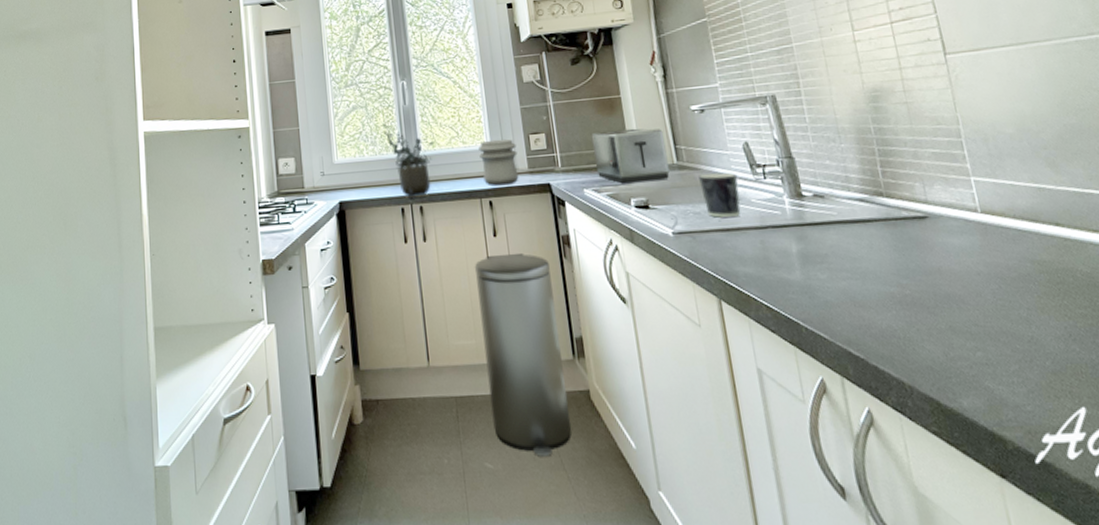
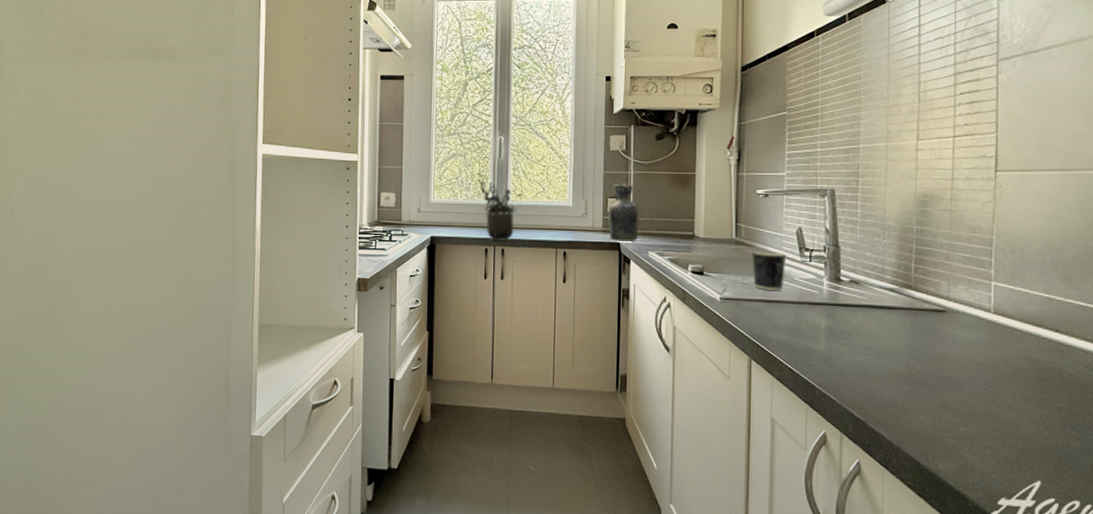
pedal bin: present [474,252,572,457] -> none [540,298,608,466]
jar: present [478,138,519,187] -> none [561,198,595,240]
ceramic jug: none [532,117,569,182] -> present [608,185,639,242]
toaster: present [591,128,670,184] -> none [662,202,728,251]

